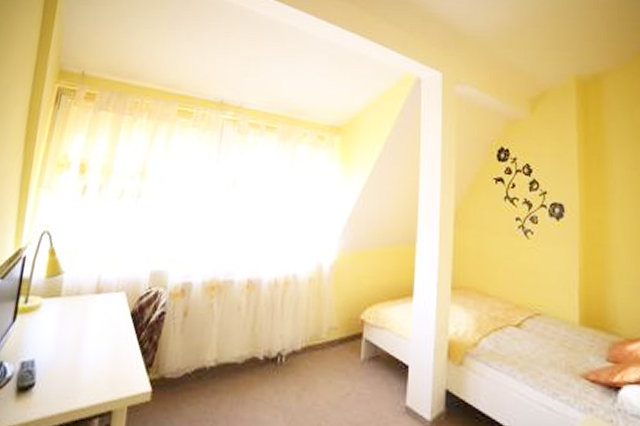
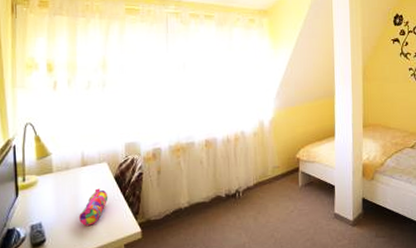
pencil case: none [79,324,120,373] -> present [79,188,108,226]

